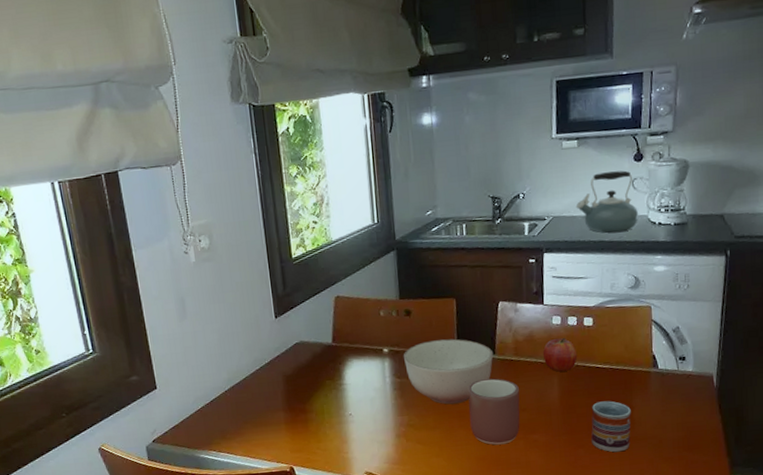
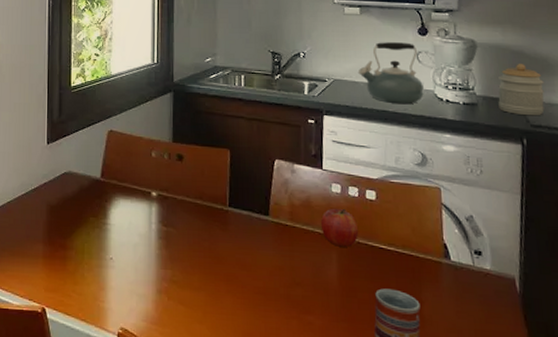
bowl: present [403,338,494,405] -> none [171,191,267,265]
mug: present [468,378,520,445] -> none [237,242,294,322]
jar: none [706,177,750,229] -> present [498,63,545,116]

